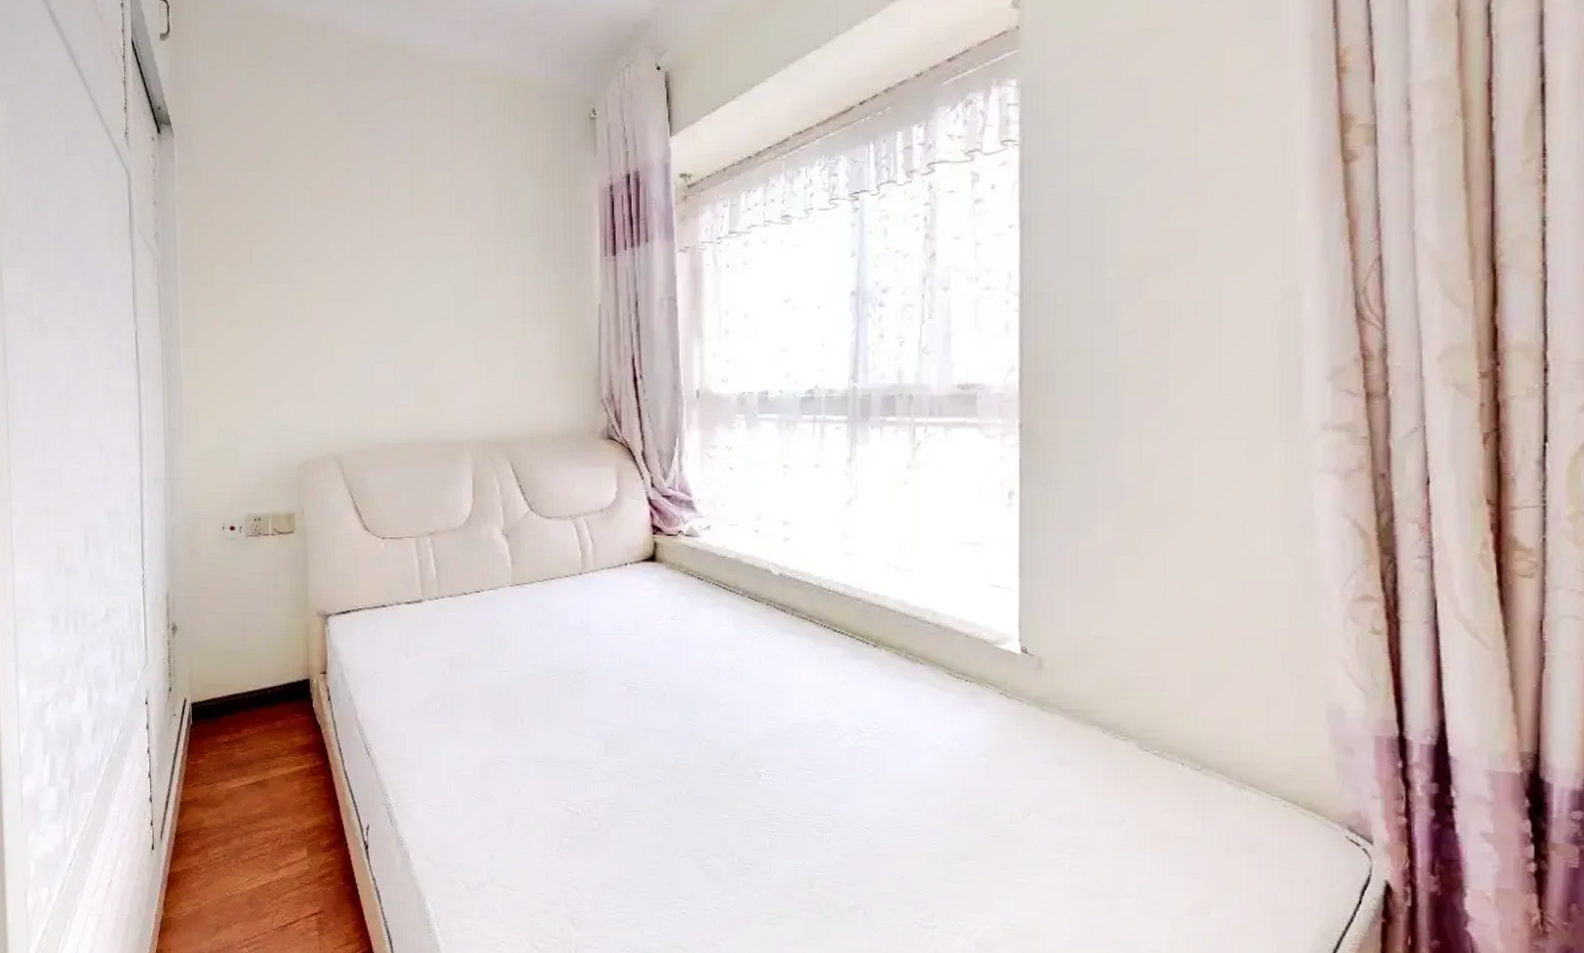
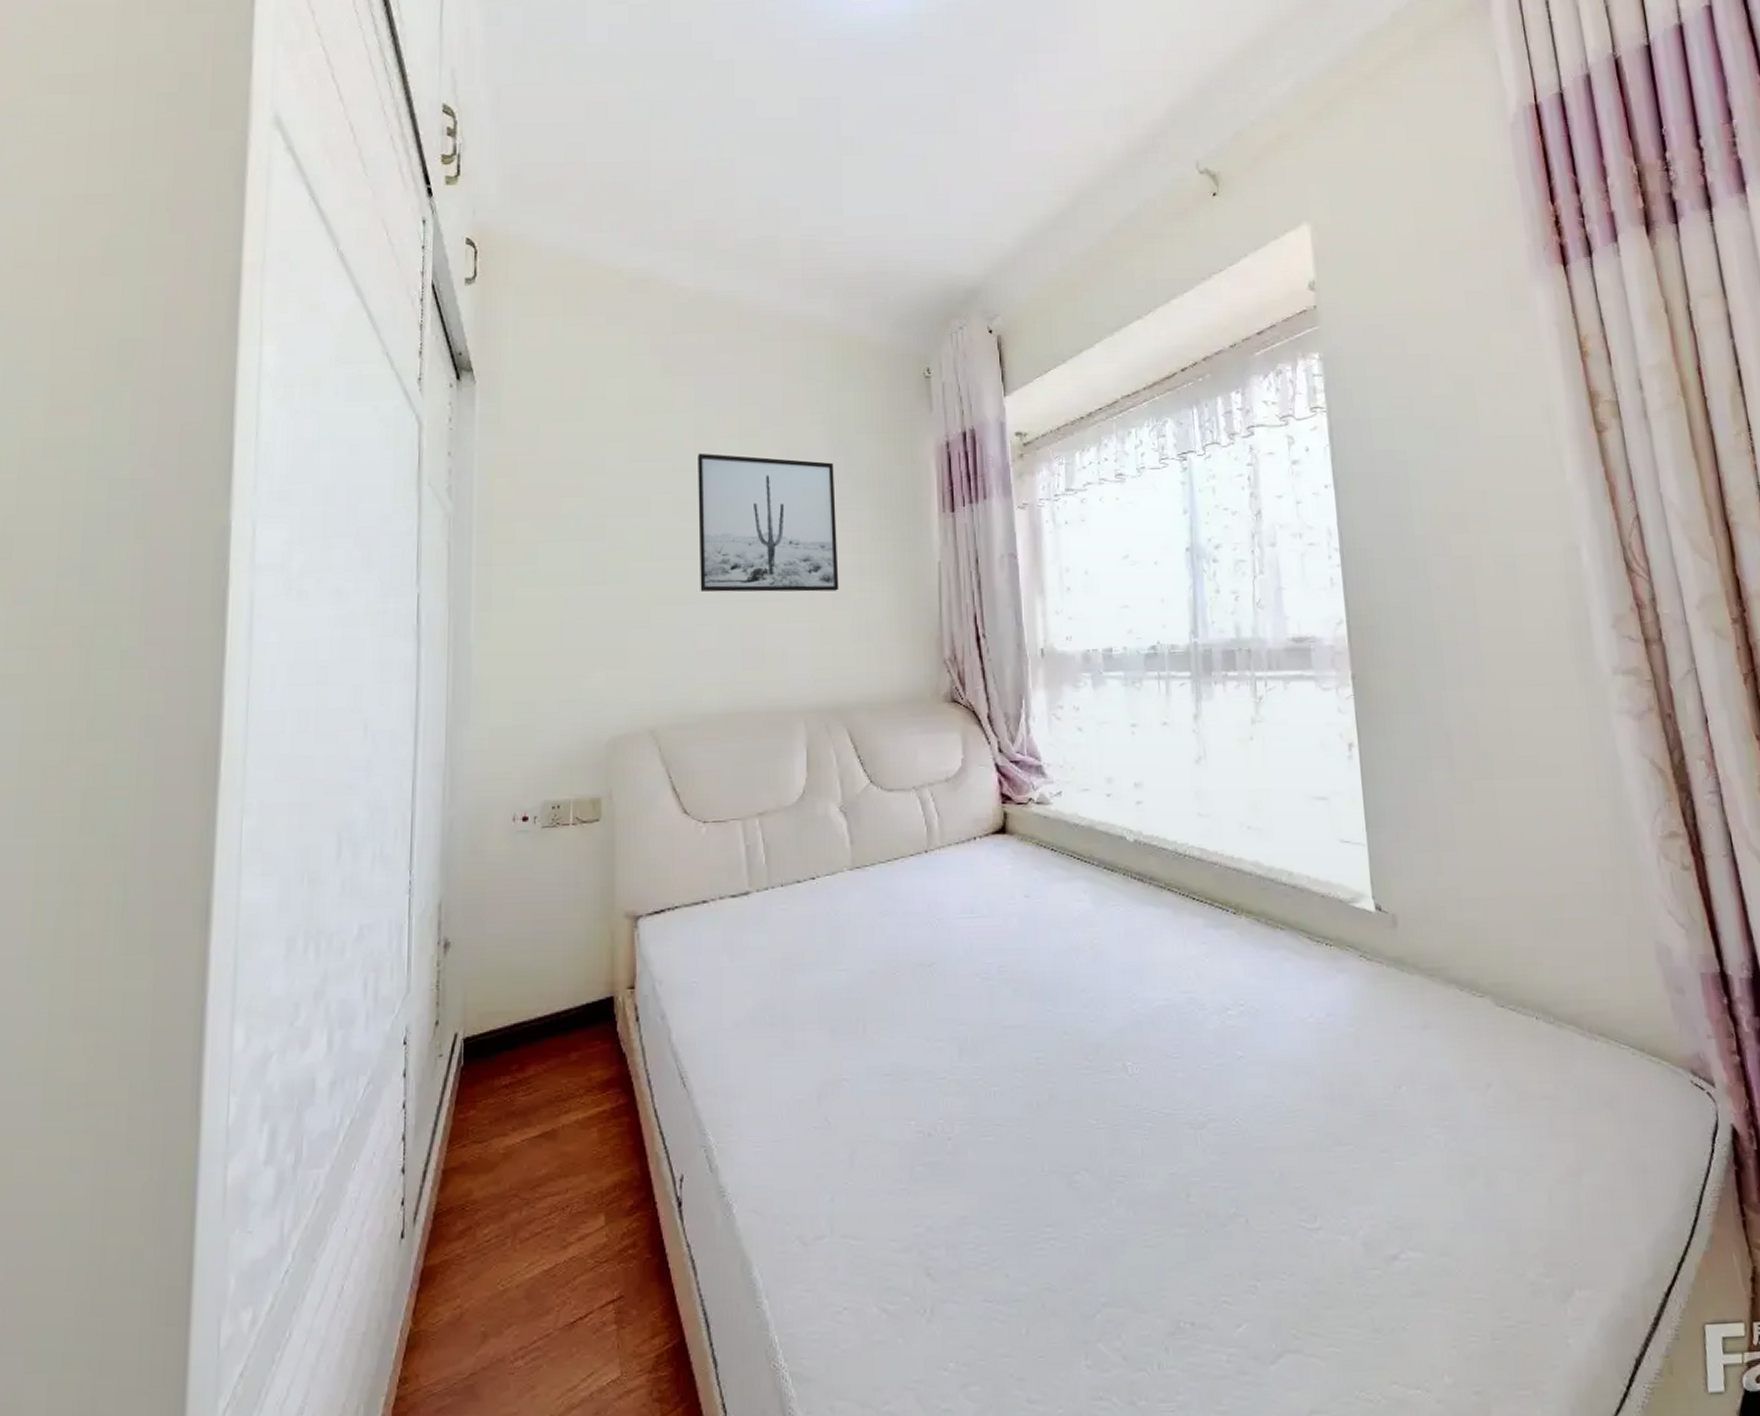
wall art: none [373,199,504,333] -> present [698,453,839,592]

